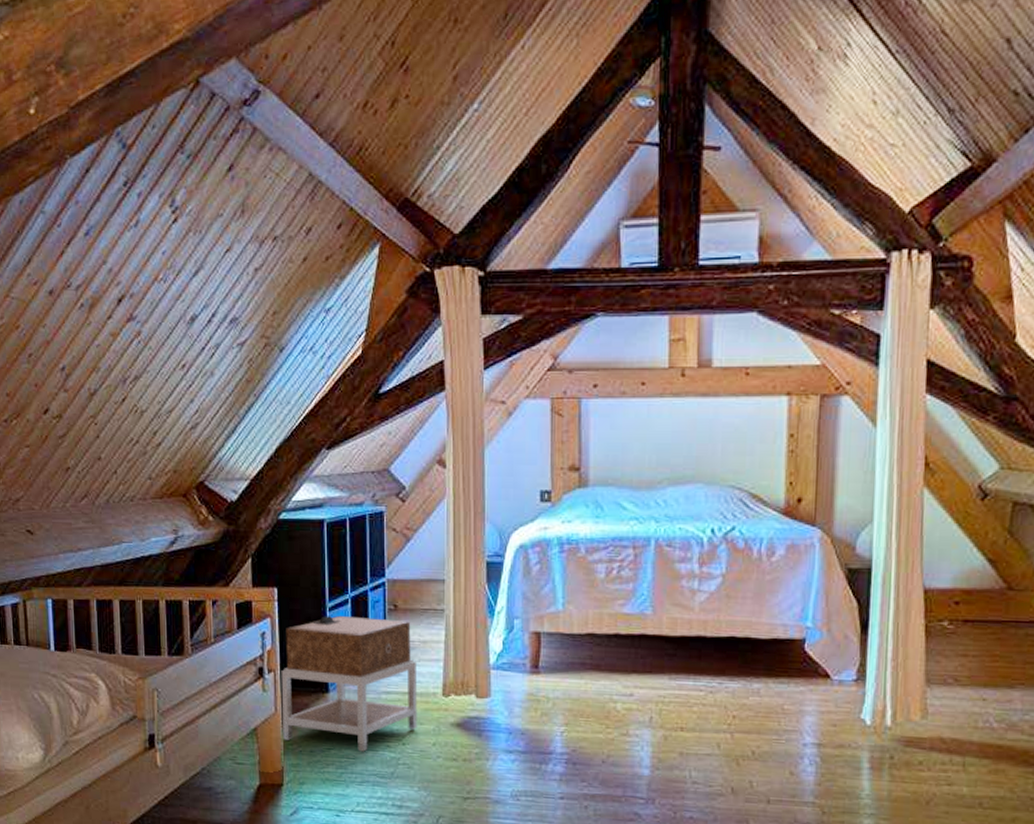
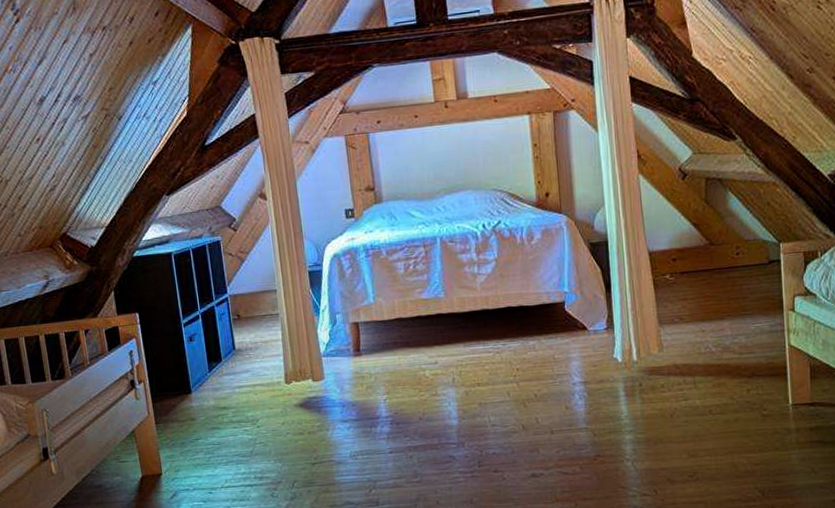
nightstand: present [281,615,418,752] -> none [149,326,268,438]

